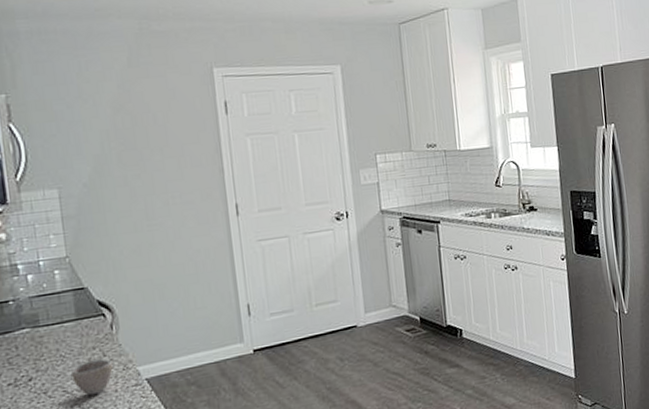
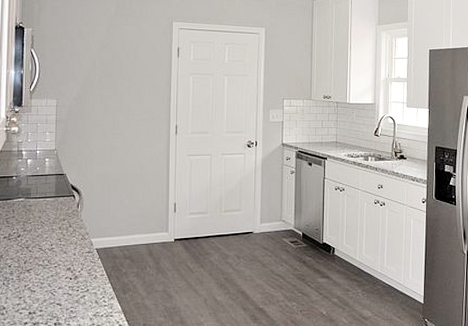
cup: present [71,359,113,396] -> none [46,229,75,255]

